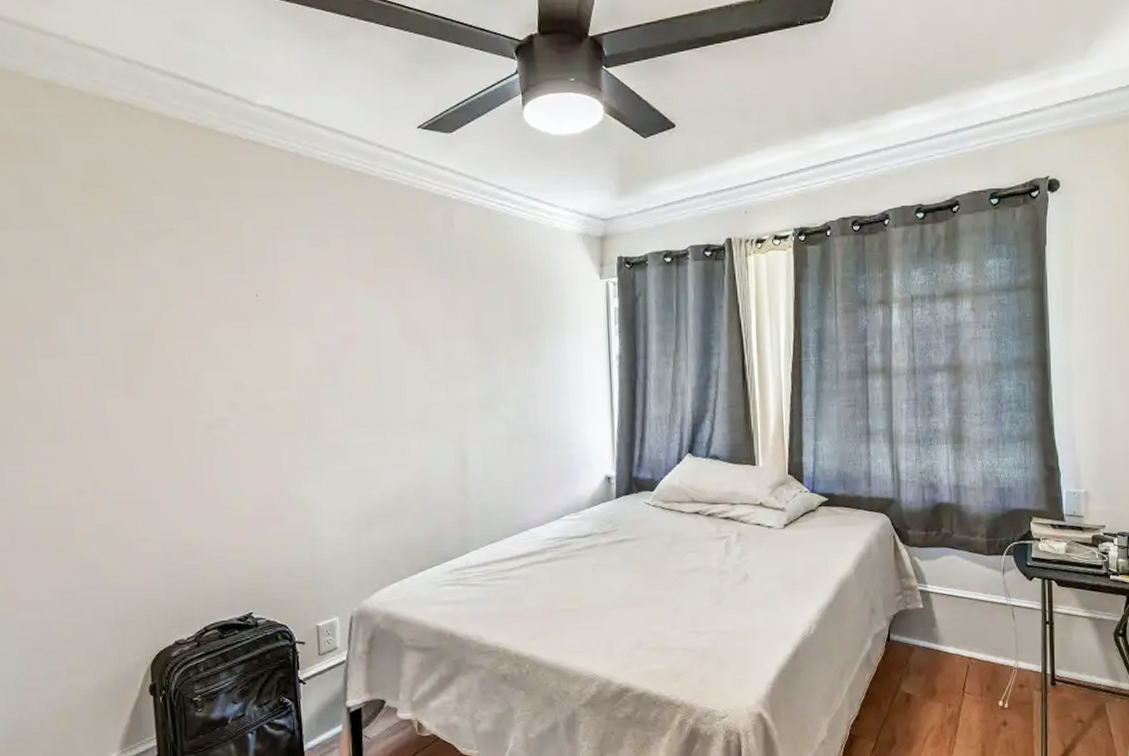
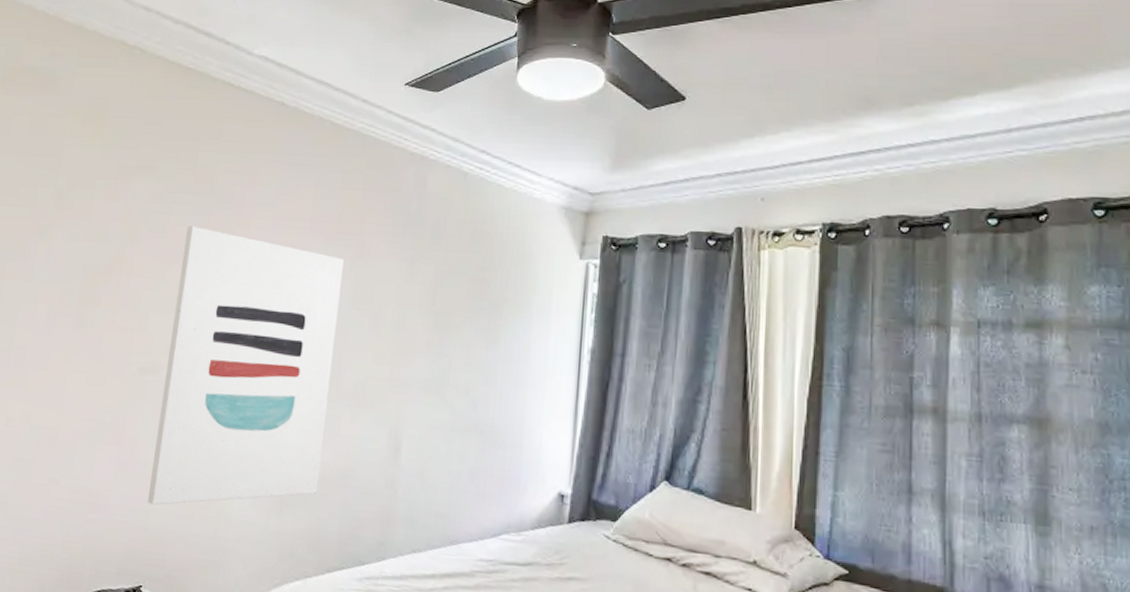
wall art: none [224,284,400,544] -> present [147,225,344,505]

